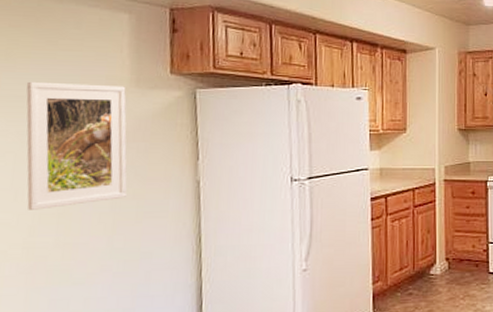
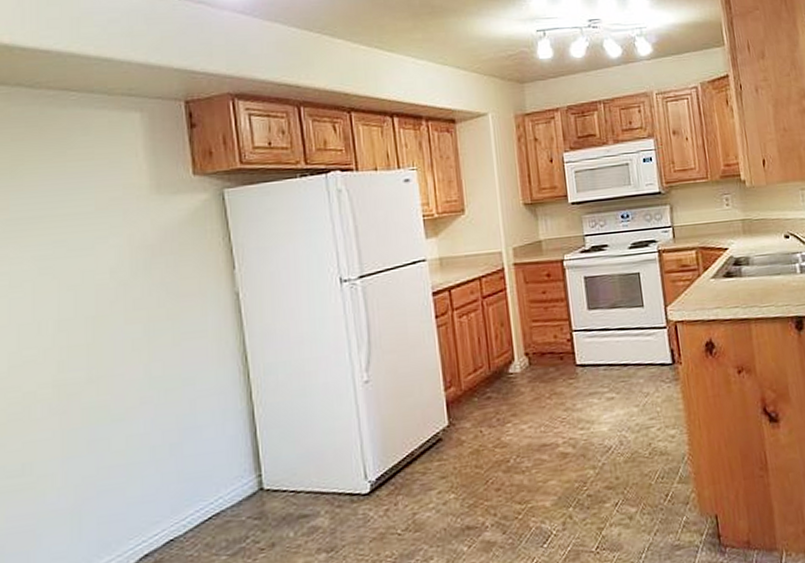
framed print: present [26,81,127,210] -> none [36,194,159,344]

